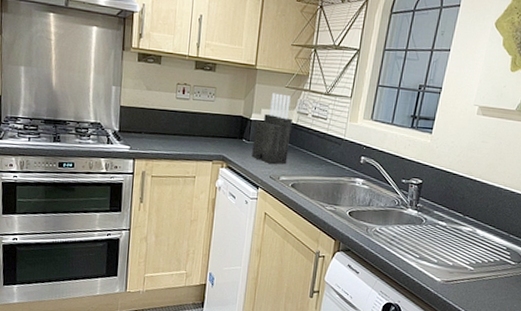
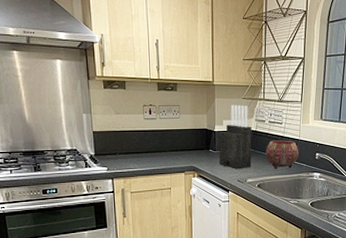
bowl: none [304,136,343,170] -> present [265,140,299,169]

